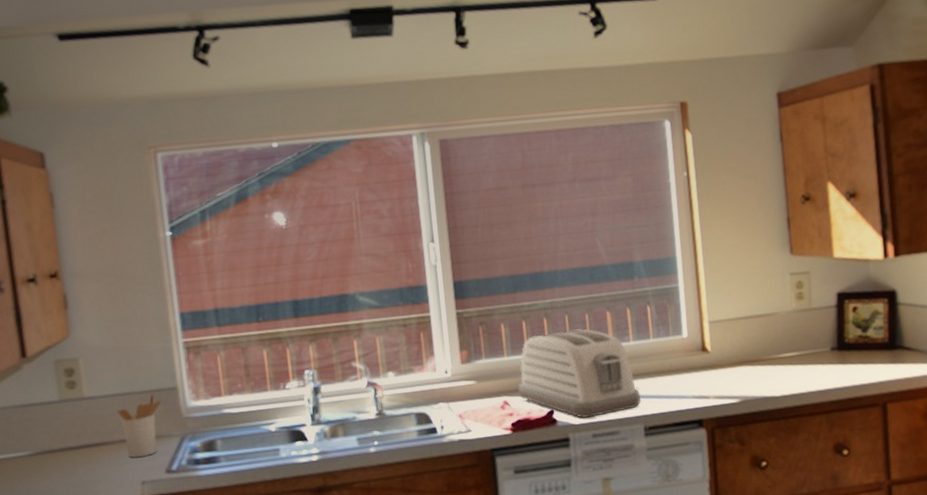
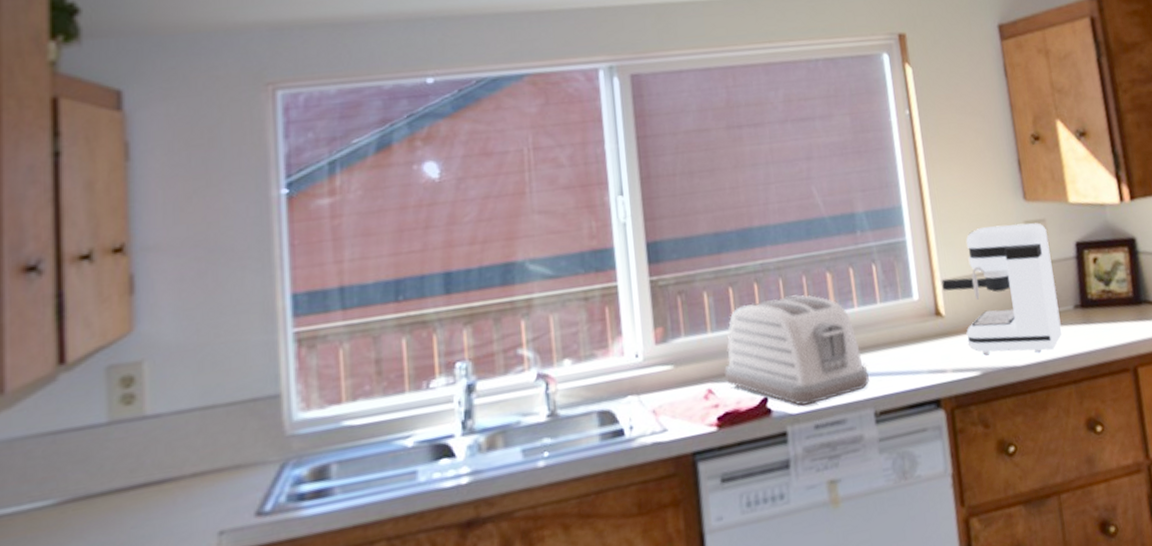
utensil holder: present [117,393,162,458] -> none [192,404,257,498]
coffee maker: none [709,274,818,387] -> present [942,223,1062,355]

